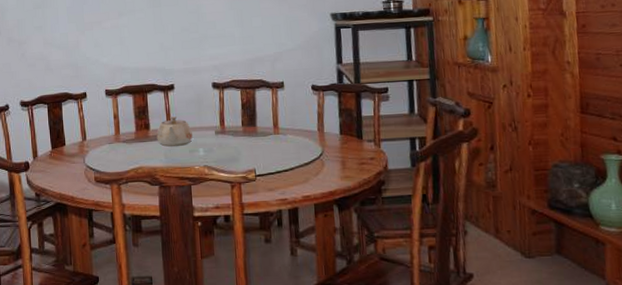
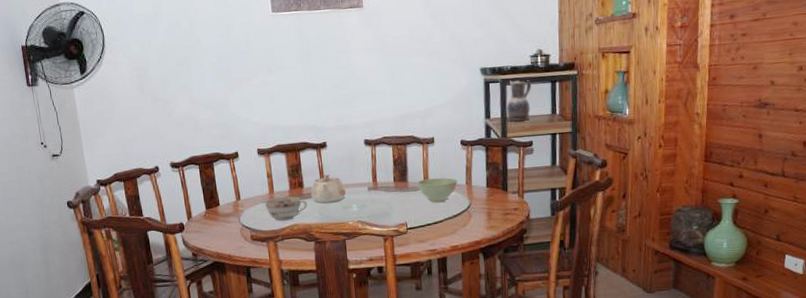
teacup: none [111,138,153,164] -> present [265,196,307,222]
bowl: none [266,123,309,150] -> present [417,177,458,203]
ceramic jug: none [358,25,385,68] -> present [506,79,532,122]

